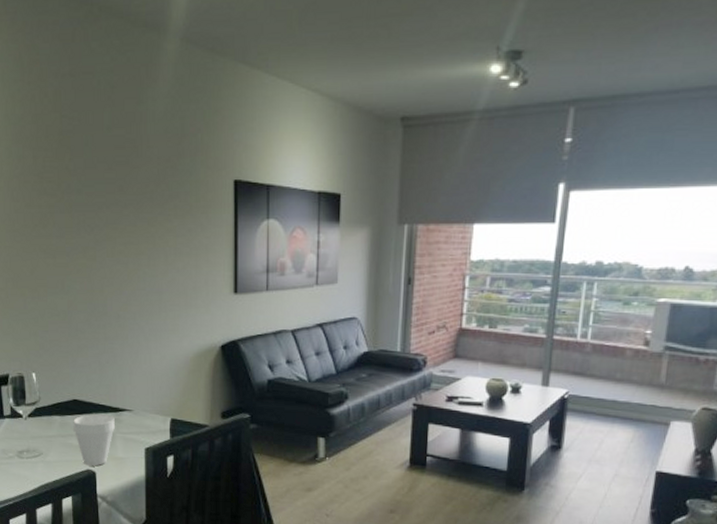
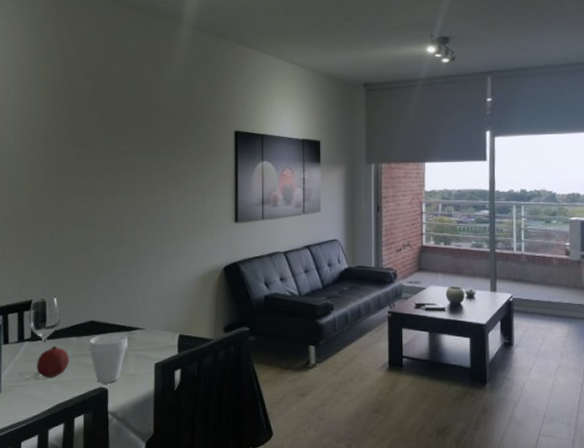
fruit: none [19,424,53,457] -> present [36,345,70,377]

